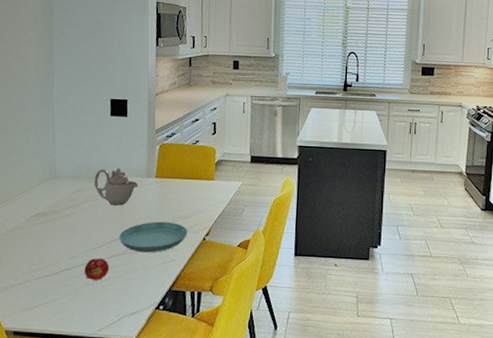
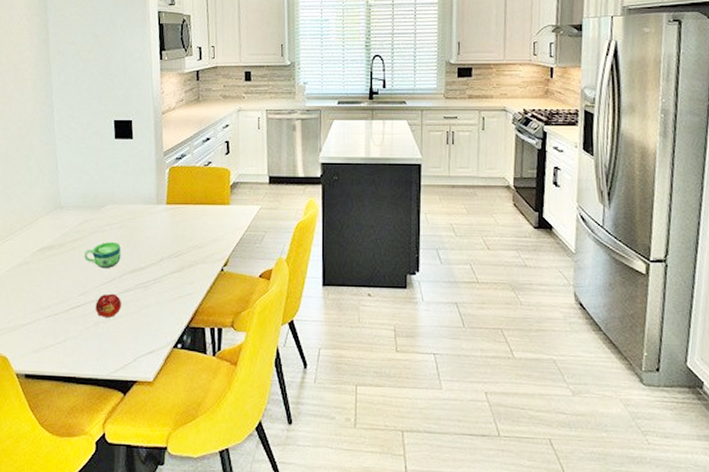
cup: none [75,211,111,235] -> present [83,242,121,269]
teapot: present [94,167,138,206] -> none [101,194,148,236]
saucer: present [119,221,188,253] -> none [130,252,204,287]

